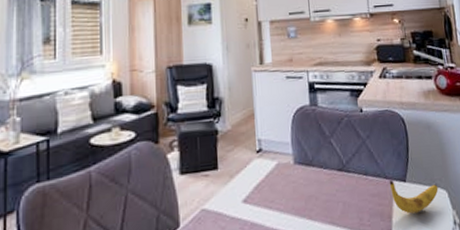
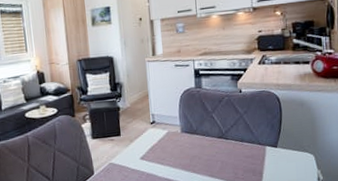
banana: present [389,180,438,214] -> none [262,146,306,171]

